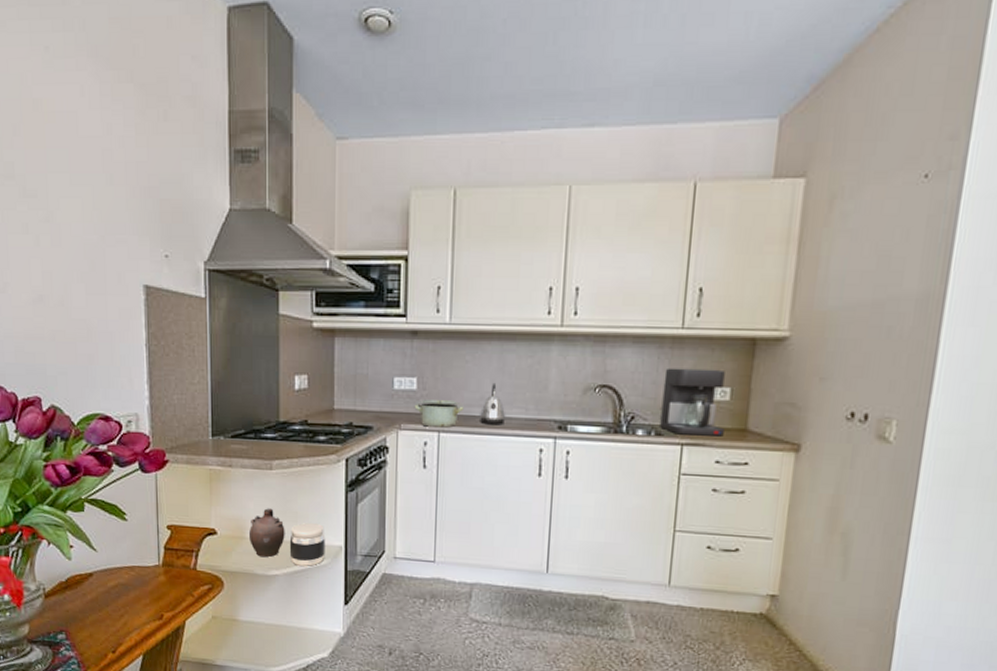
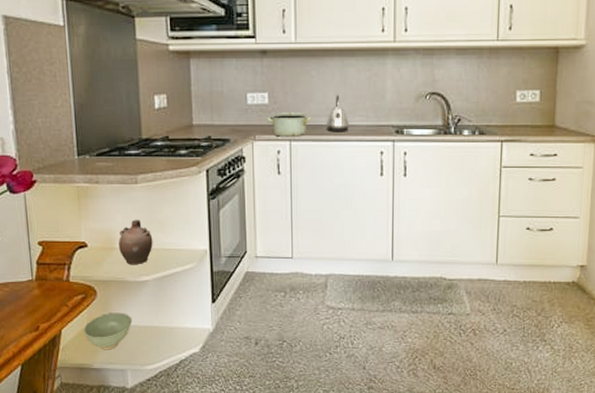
bowl: none [208,607,259,647] -> present [83,313,133,350]
jar: present [289,522,326,566] -> none [157,230,192,270]
coffee maker: present [660,368,725,437] -> none [482,75,536,133]

